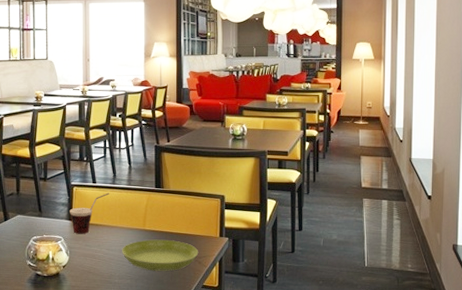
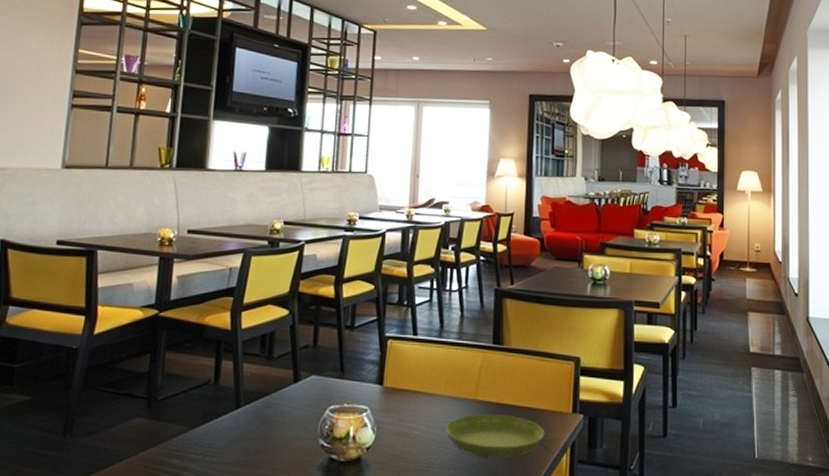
cup: present [70,193,110,234] -> none [380,349,435,404]

